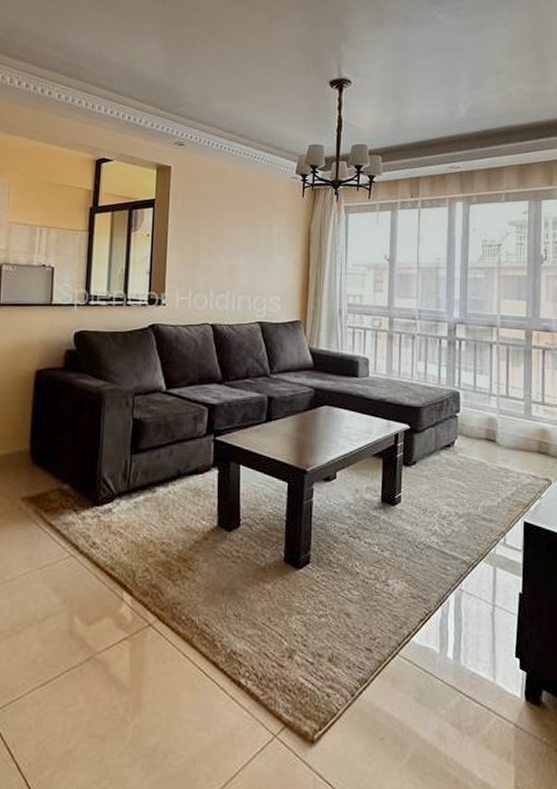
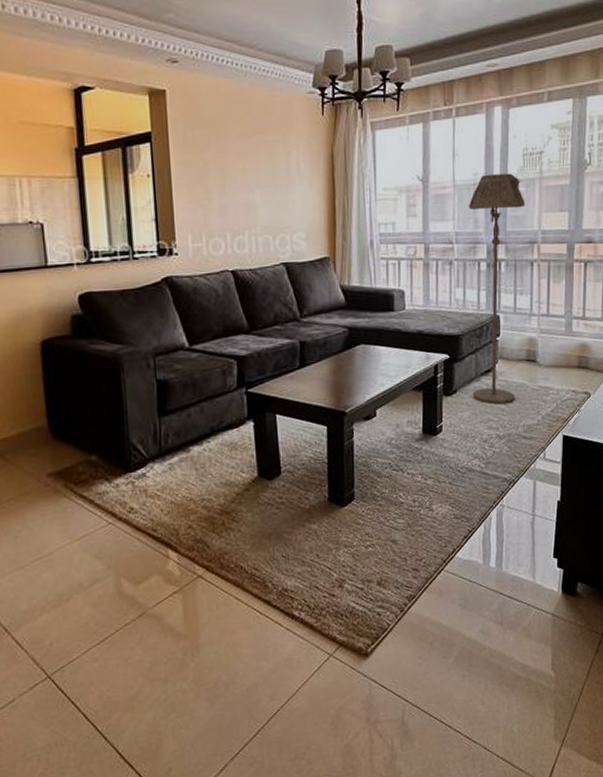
floor lamp: none [432,260,485,481] -> present [469,173,526,404]

